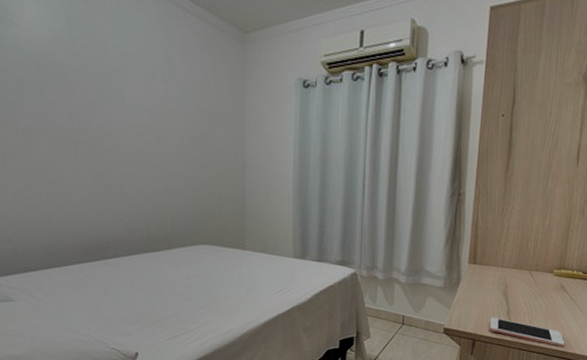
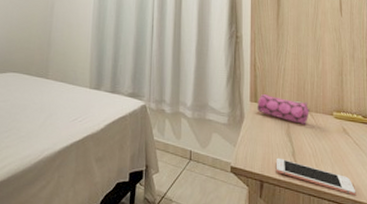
pencil case: none [474,254,530,284] -> present [256,93,310,125]

